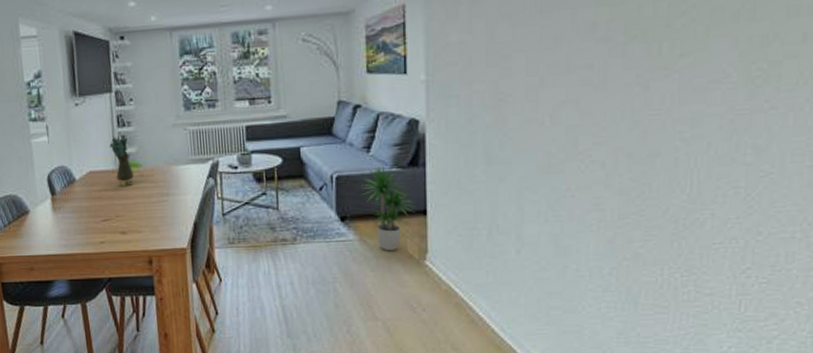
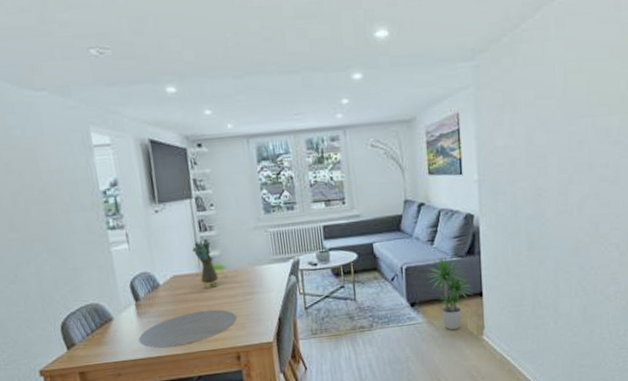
place mat: none [52,209,150,245] -> present [138,310,237,348]

